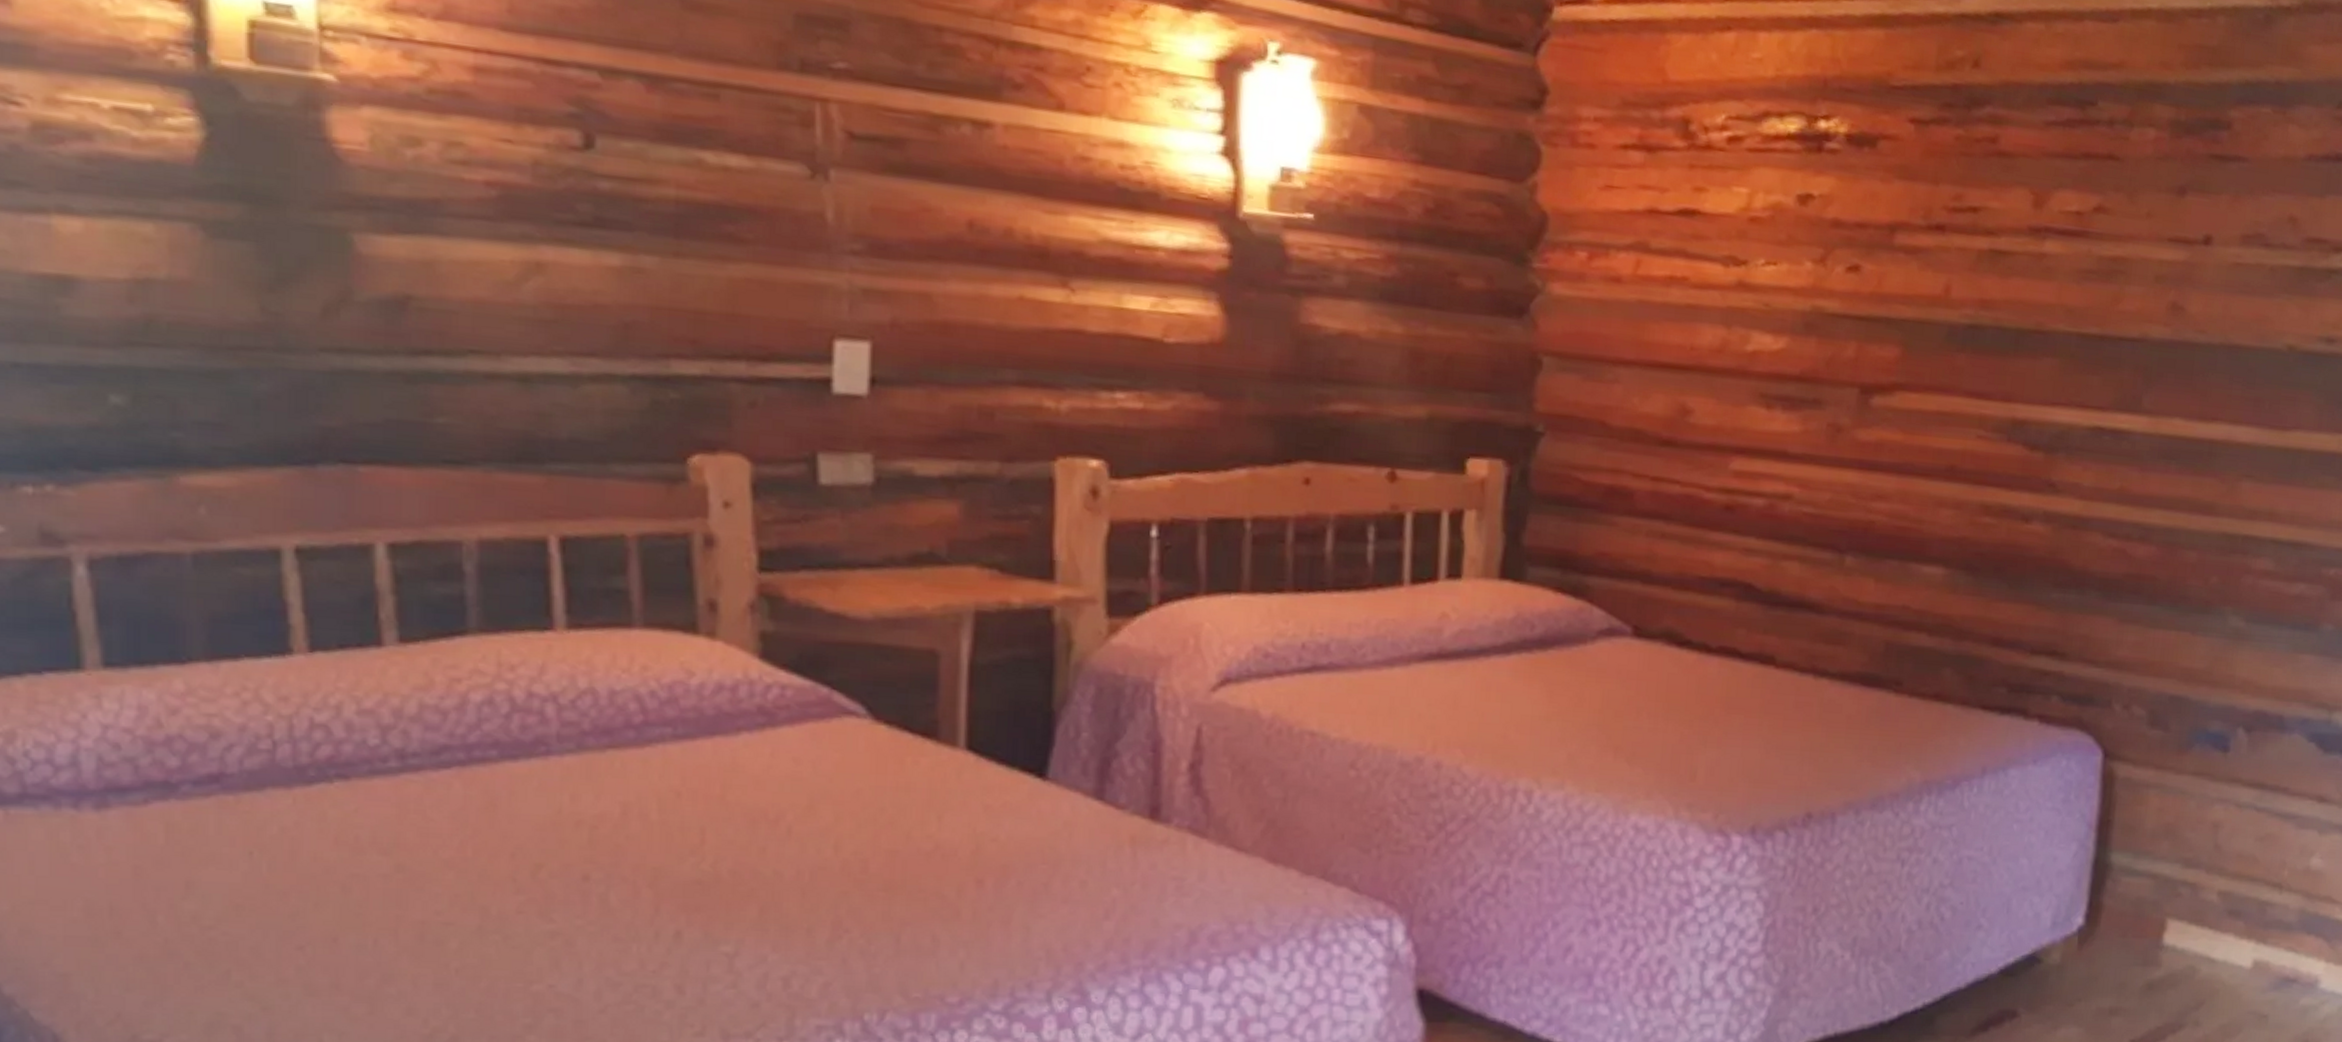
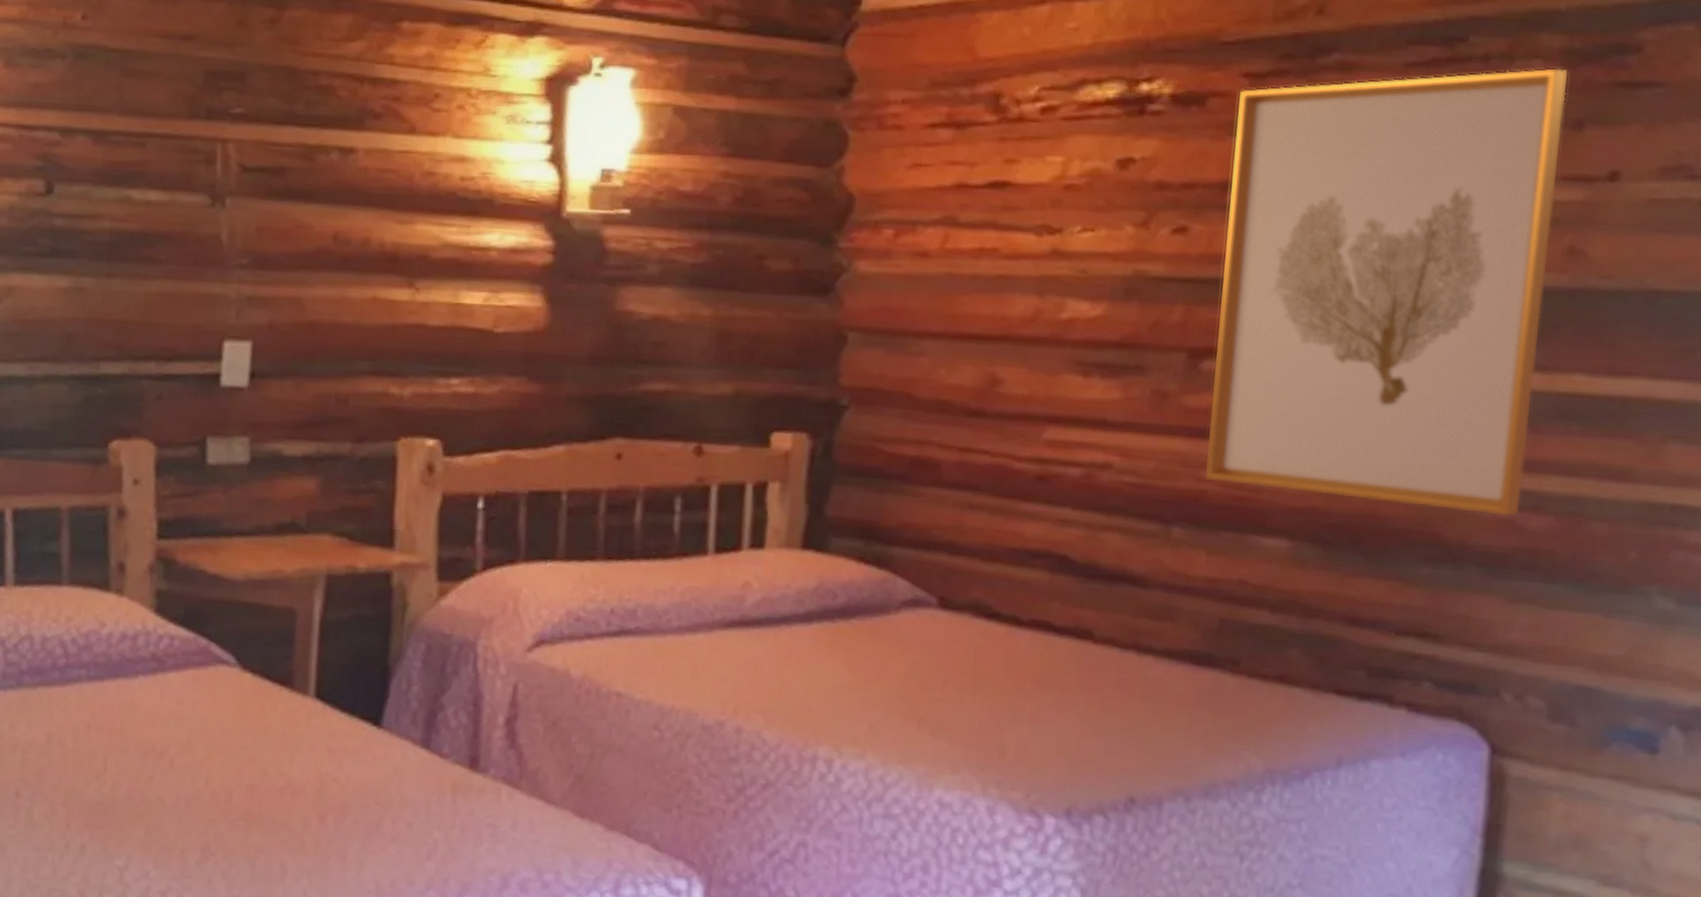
wall art: none [1874,134,2174,546] -> present [1205,68,1567,517]

